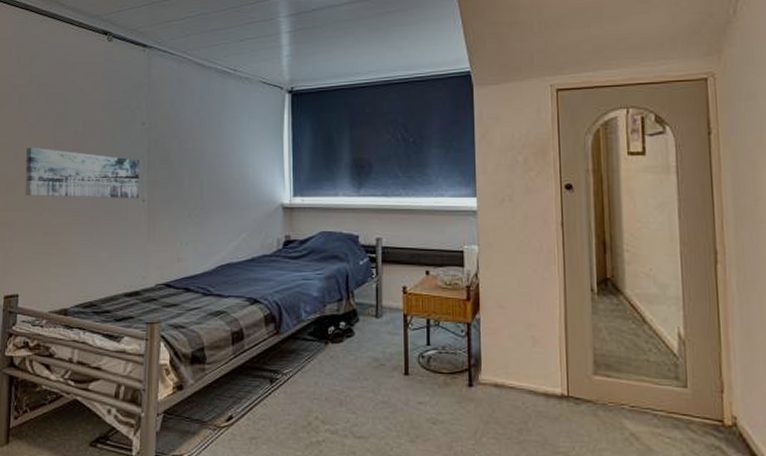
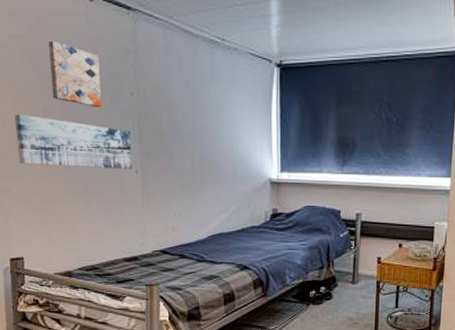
wall art: none [65,77,113,139] -> present [48,40,102,108]

